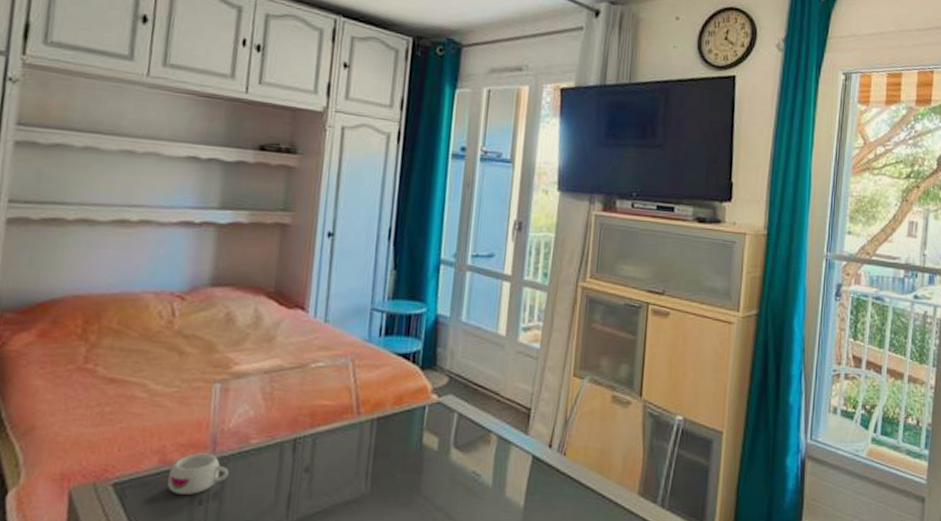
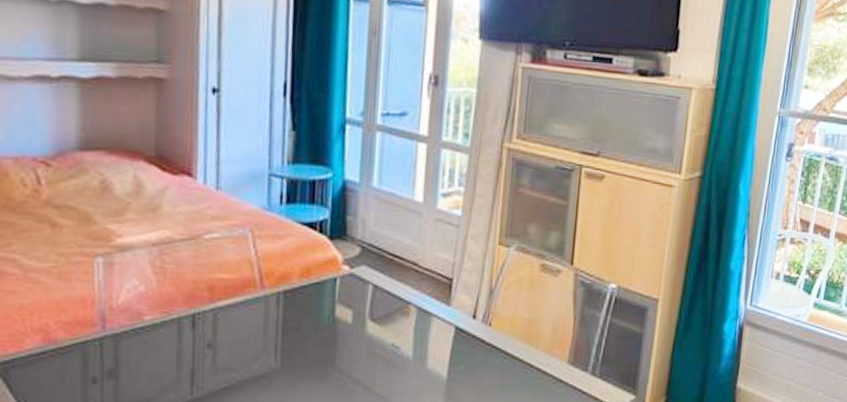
mug: present [167,453,229,494] -> none [54,331,123,373]

